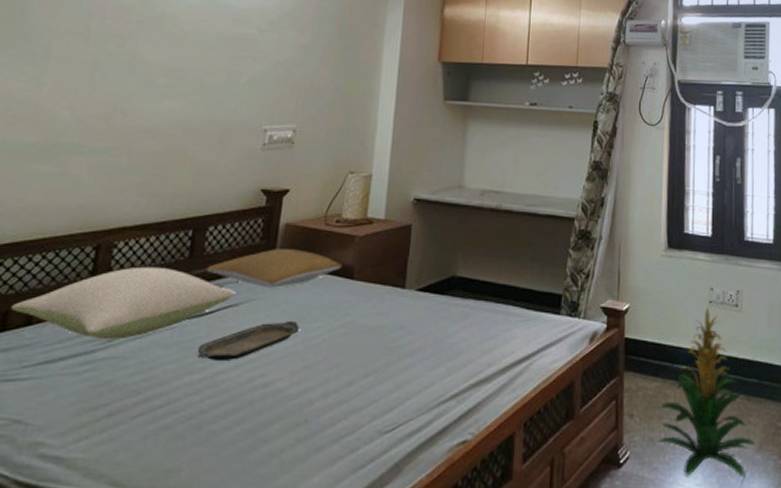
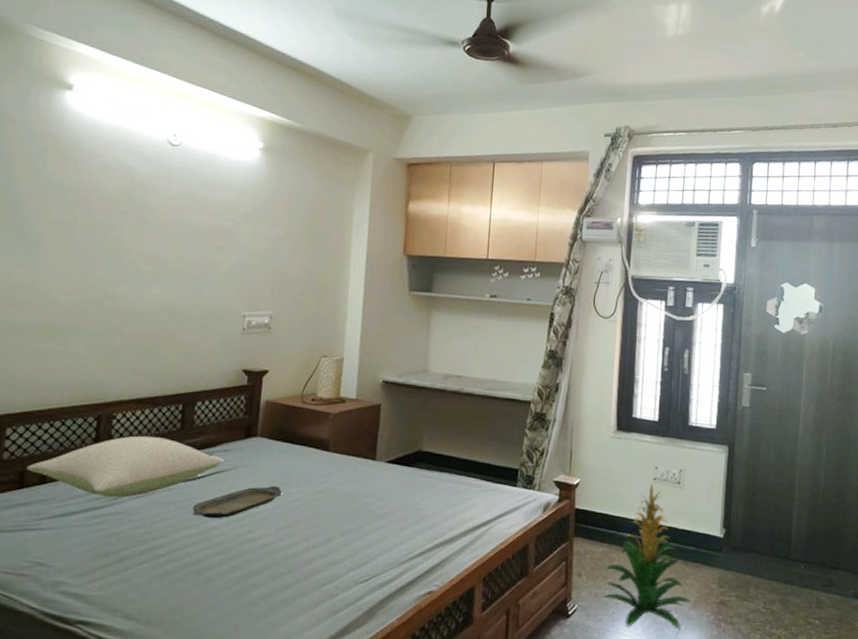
pillow: present [206,249,343,288] -> none [196,423,319,457]

